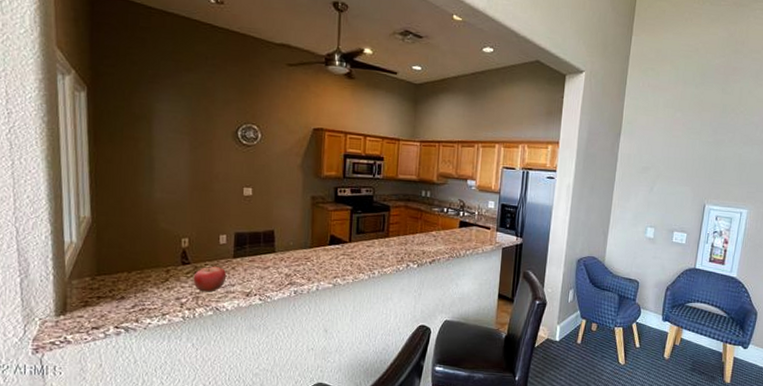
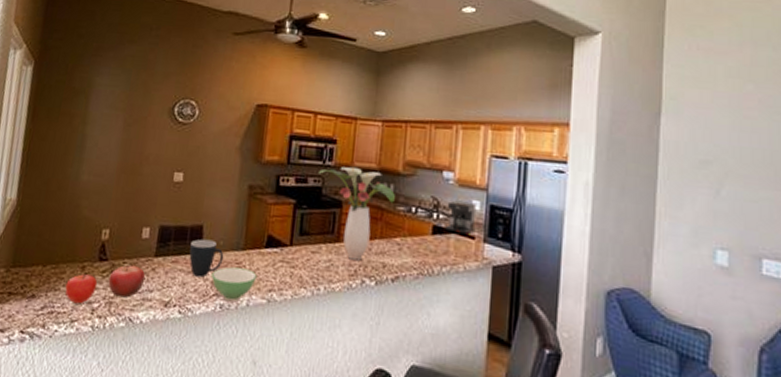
fruit: none [153,275,183,301] -> present [64,273,98,304]
mug: none [264,241,295,272] -> present [189,239,224,278]
bowl: none [284,262,324,288] -> present [211,267,257,303]
flower arrangement: none [369,178,431,250] -> present [317,166,395,261]
coffee maker: none [469,201,491,227] -> present [445,200,476,235]

